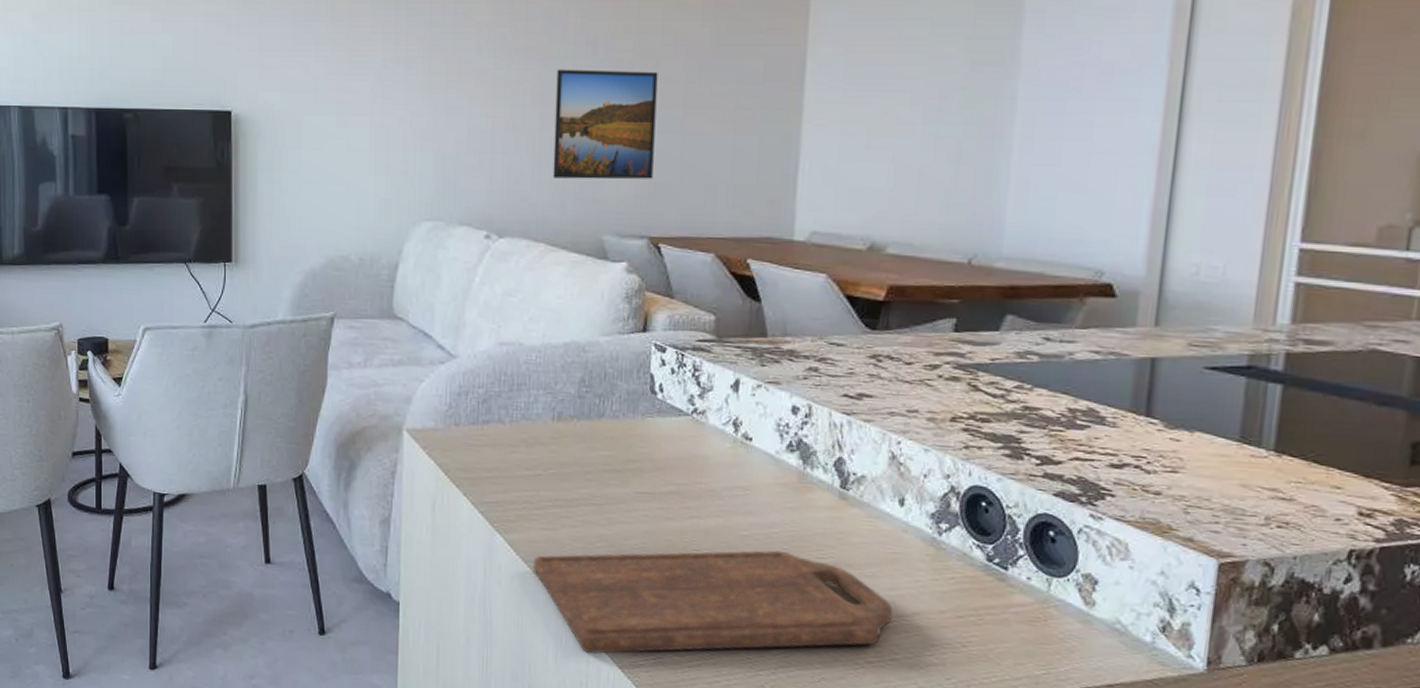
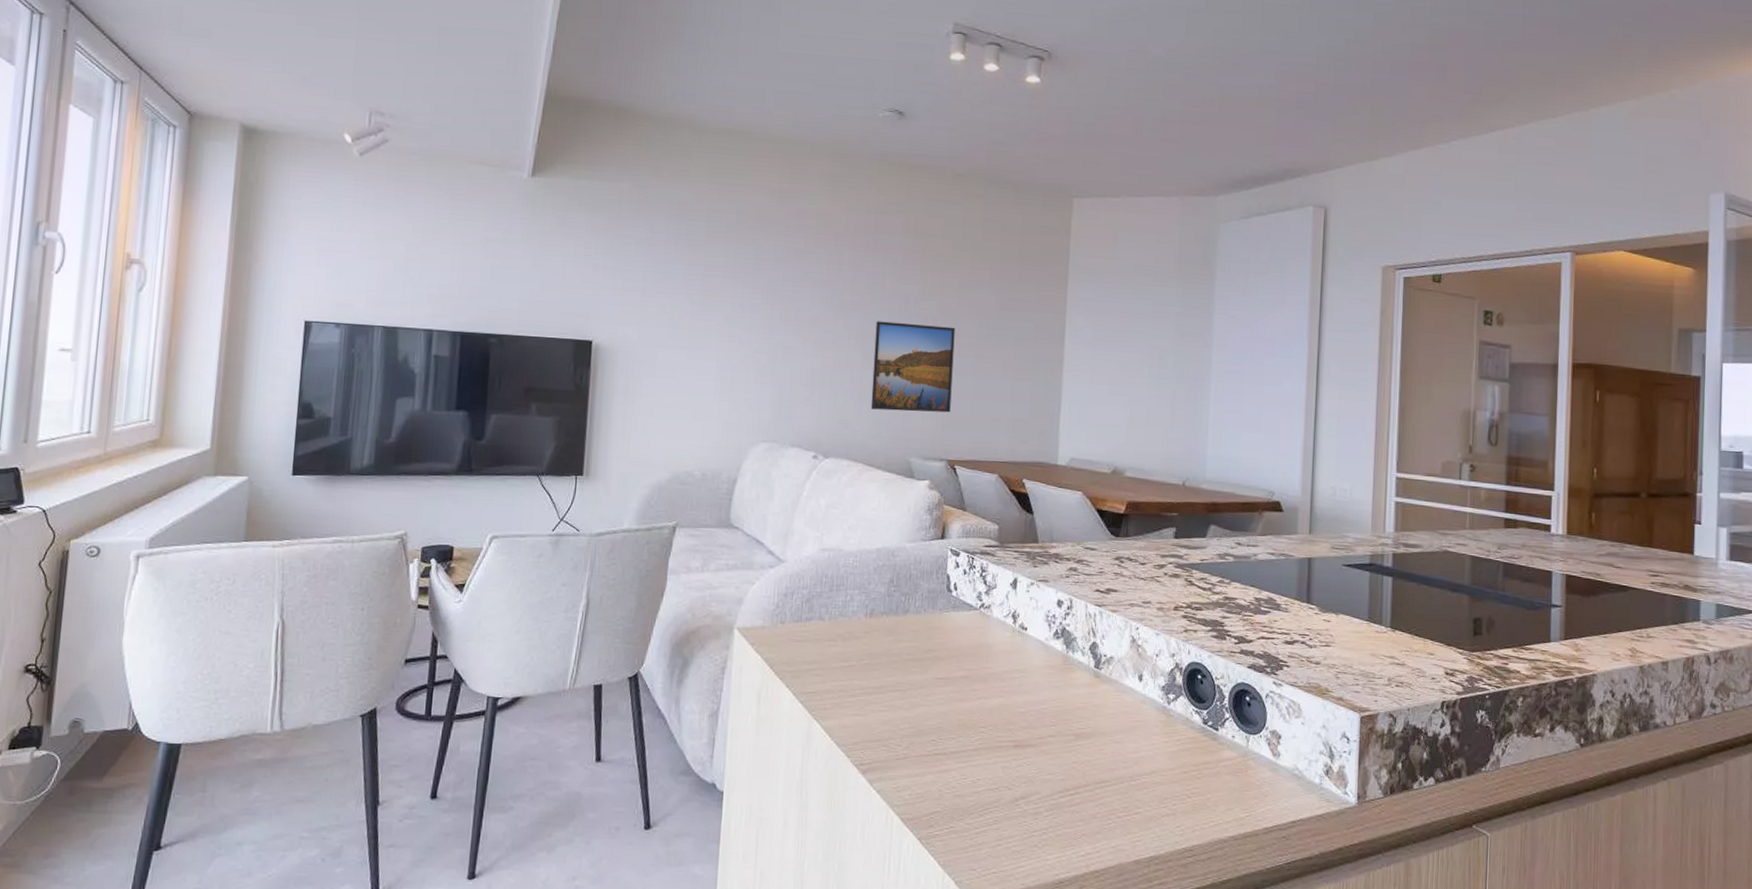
cutting board: present [532,550,893,654] -> none [845,723,1136,827]

